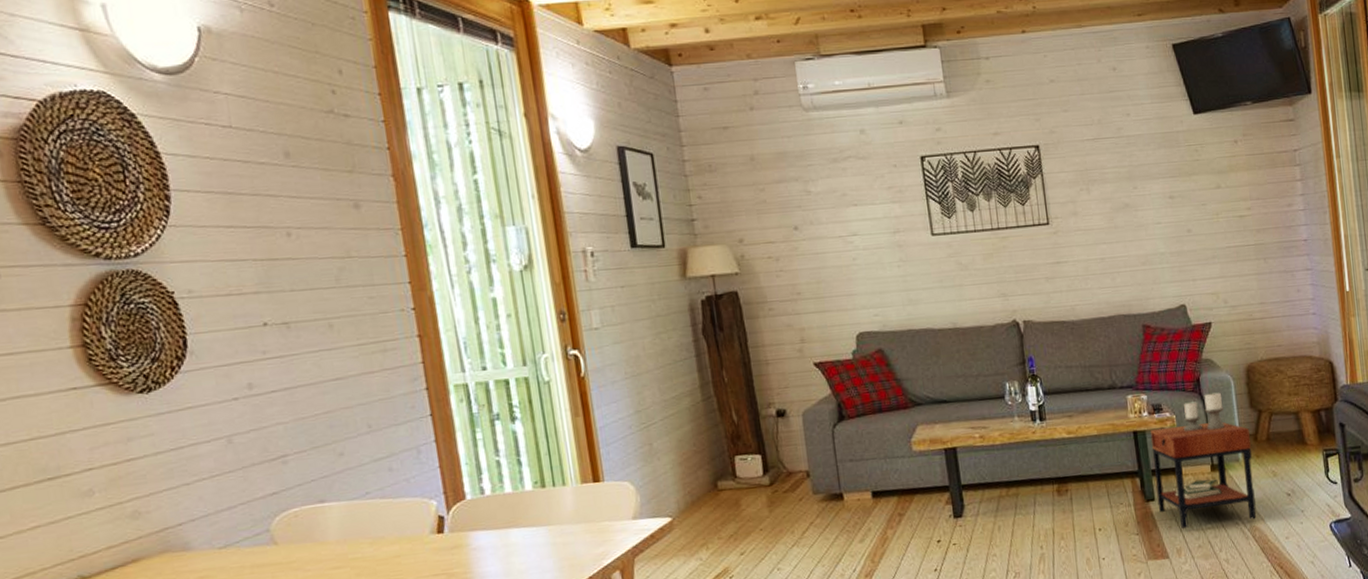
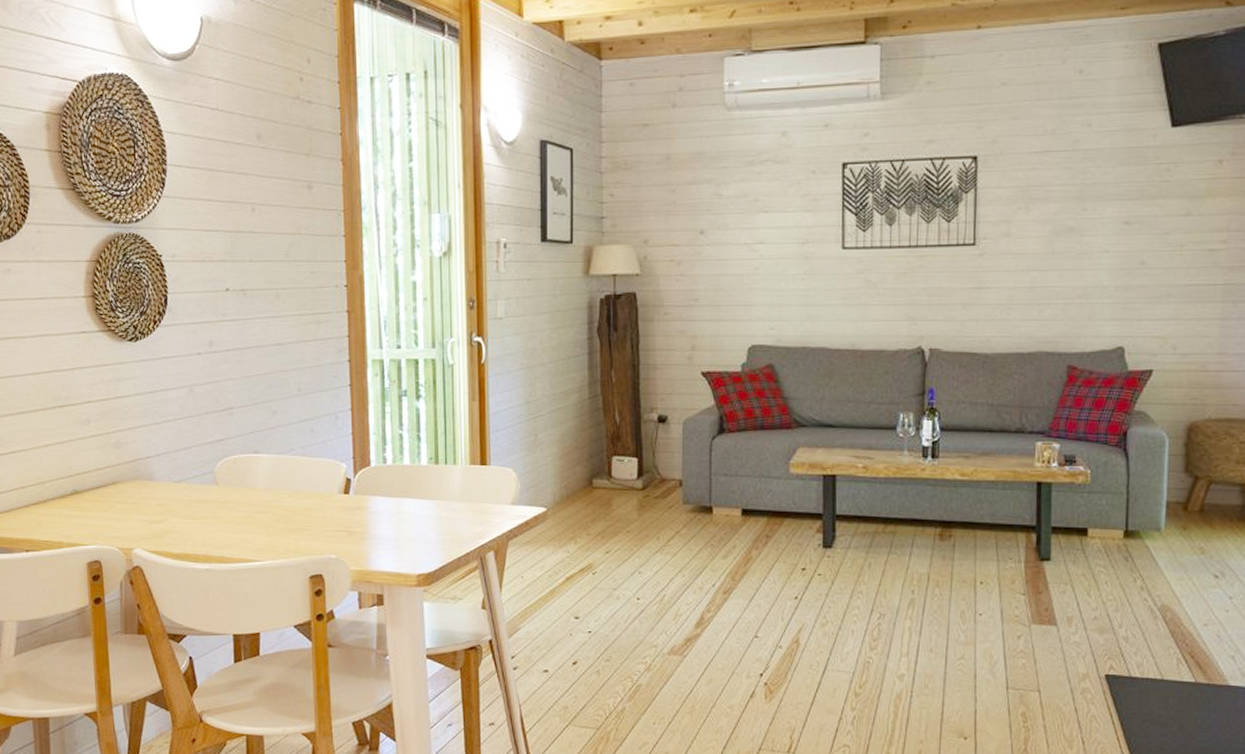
side table: present [1151,392,1257,530] -> none [1053,450,1179,598]

